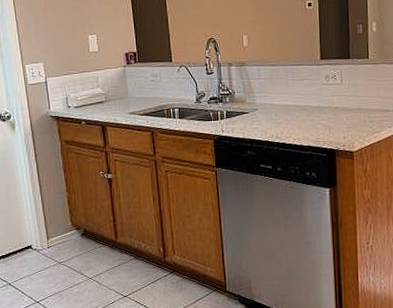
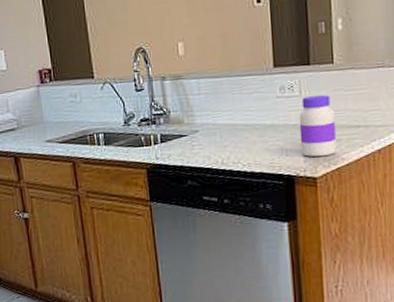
jar: none [340,84,370,135] -> present [299,95,337,157]

